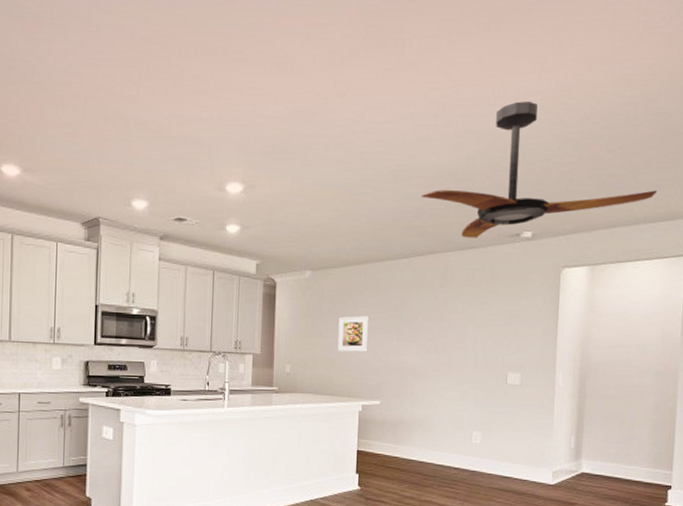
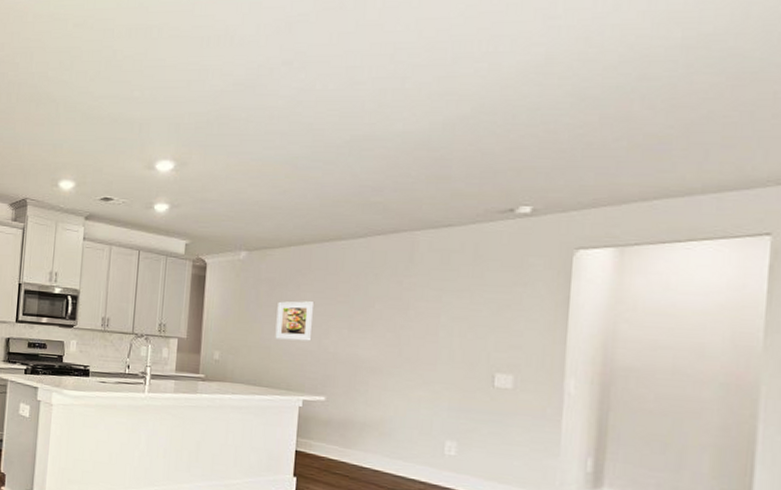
ceiling fan: present [421,100,658,238] -> none [382,53,724,215]

